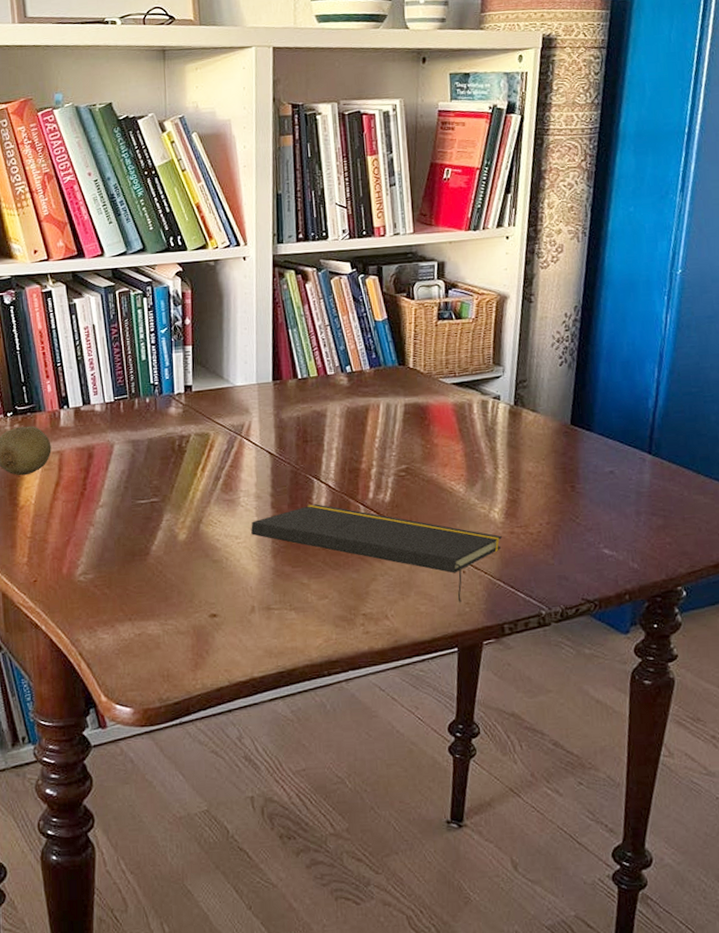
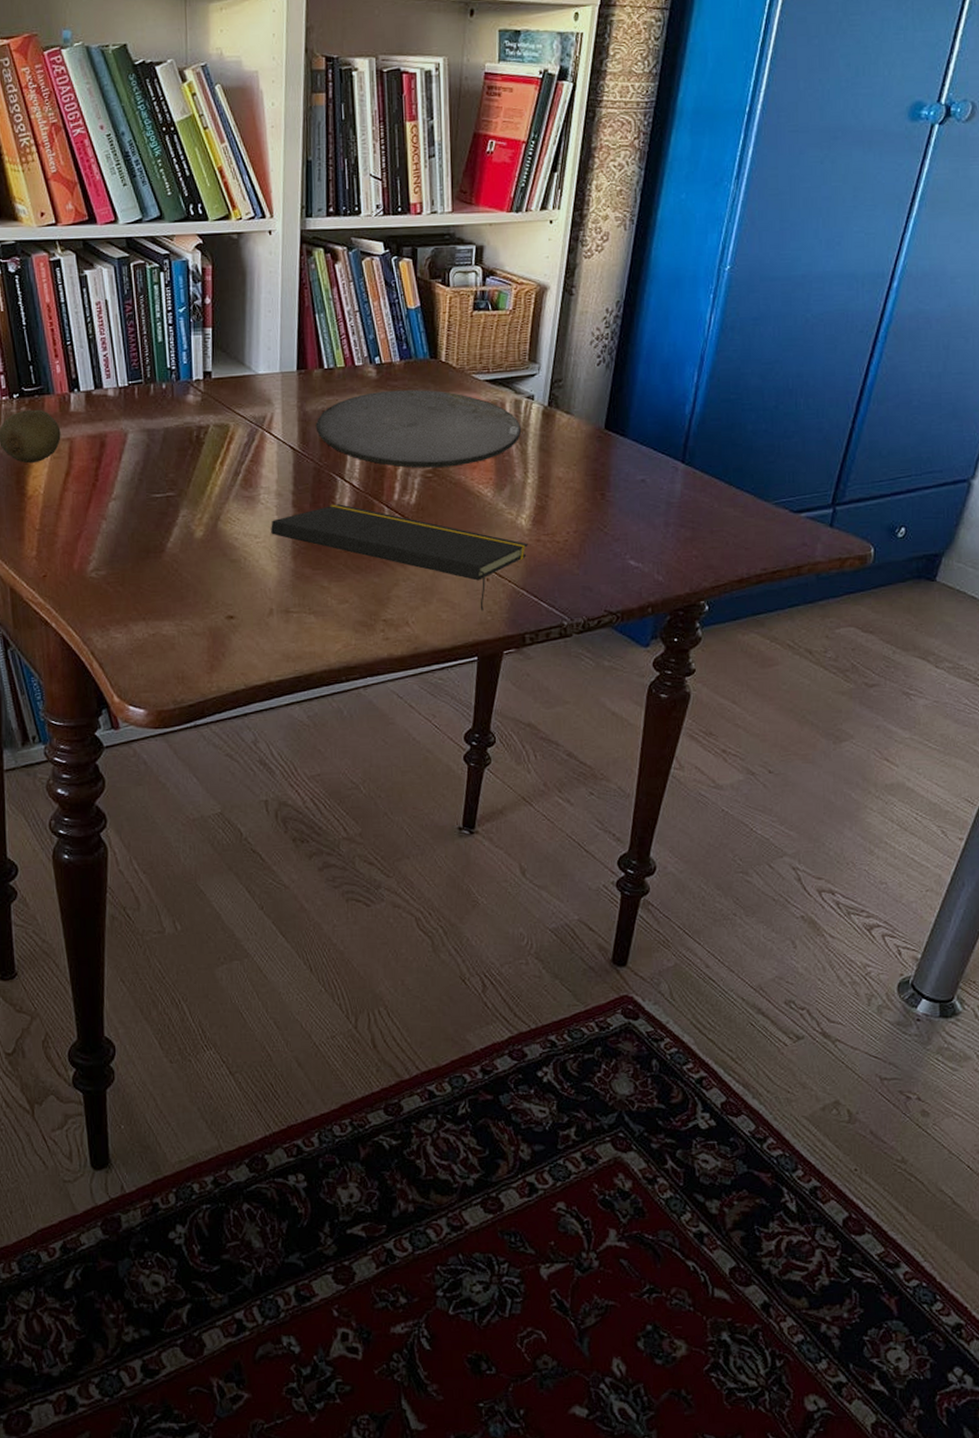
plate: none [291,394,490,468] -> present [315,389,522,468]

